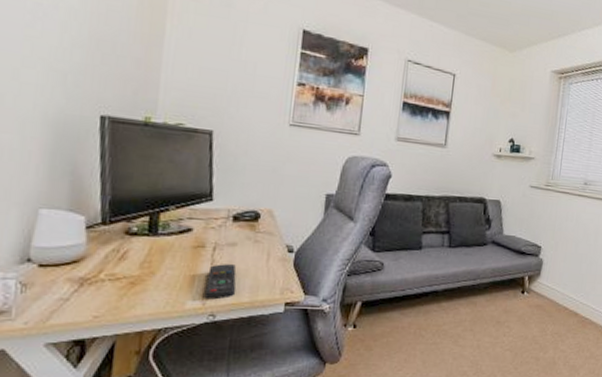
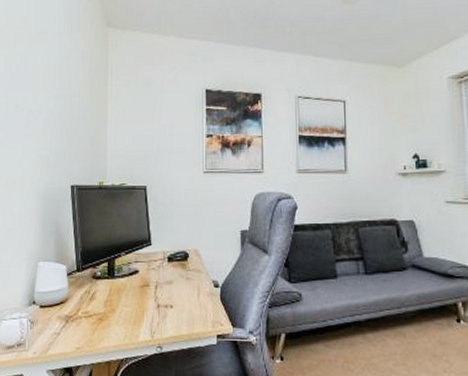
remote control: present [204,264,237,300] -> none [152,300,176,333]

